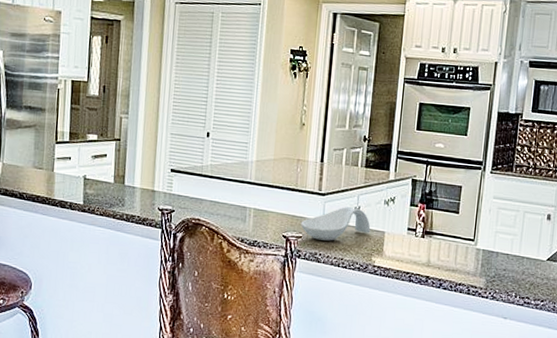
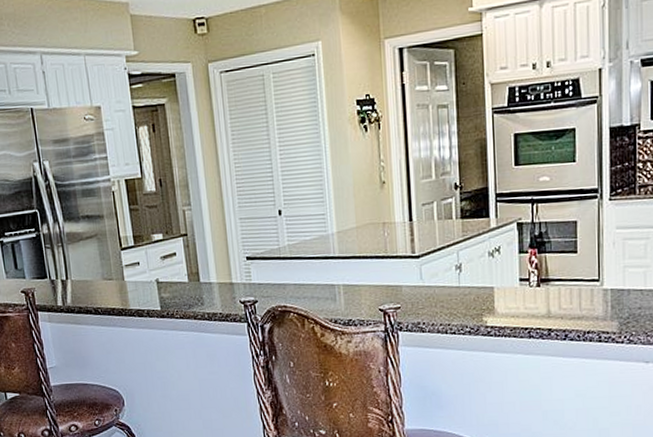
spoon rest: present [300,207,371,241] -> none [397,266,477,308]

